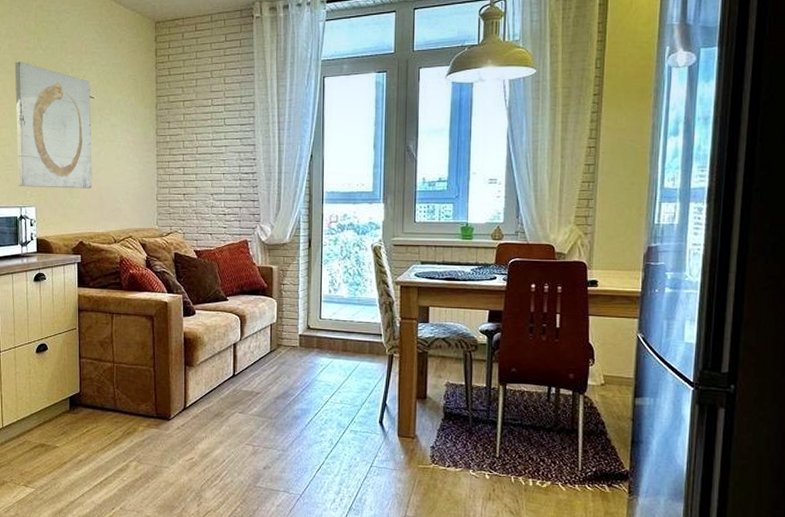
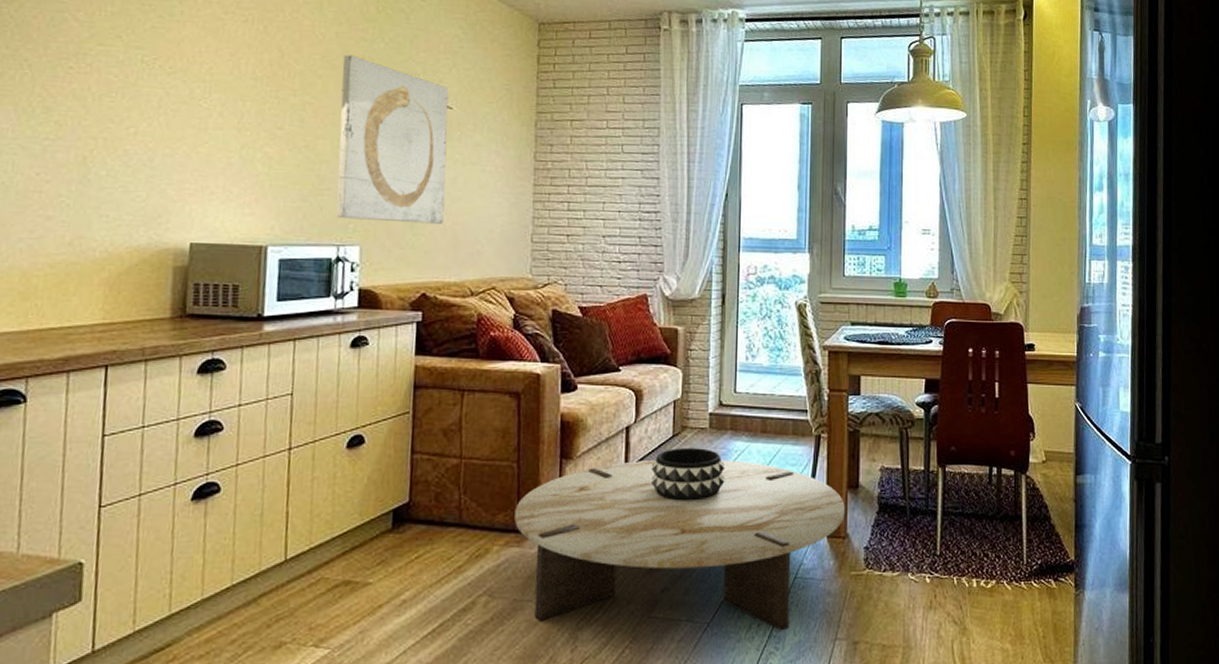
coffee table: none [153,369,414,506] -> present [514,459,845,631]
decorative bowl: none [253,361,313,402] -> present [650,448,726,501]

